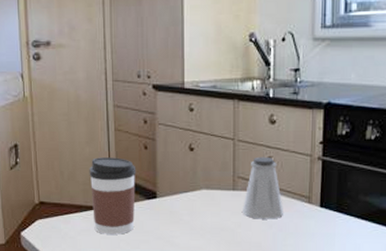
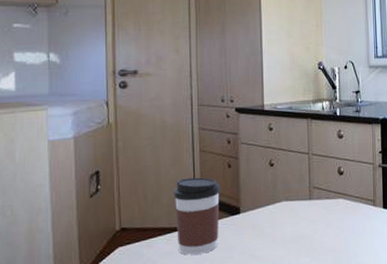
saltshaker: present [241,156,284,220] -> none [317,167,354,225]

